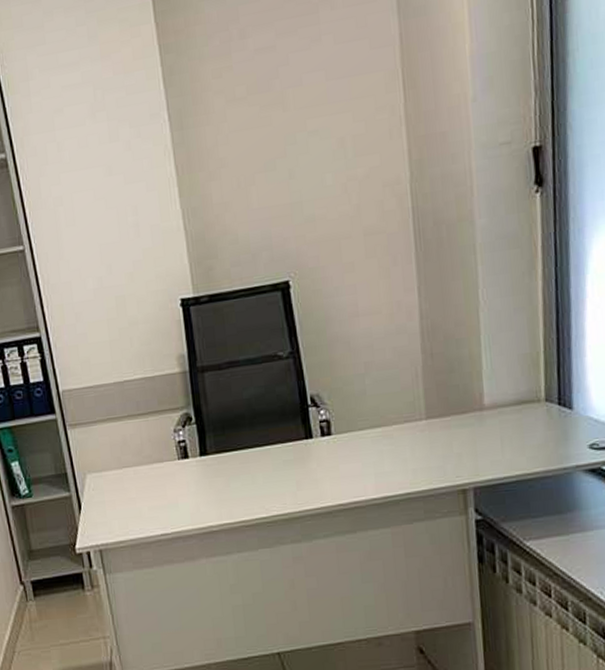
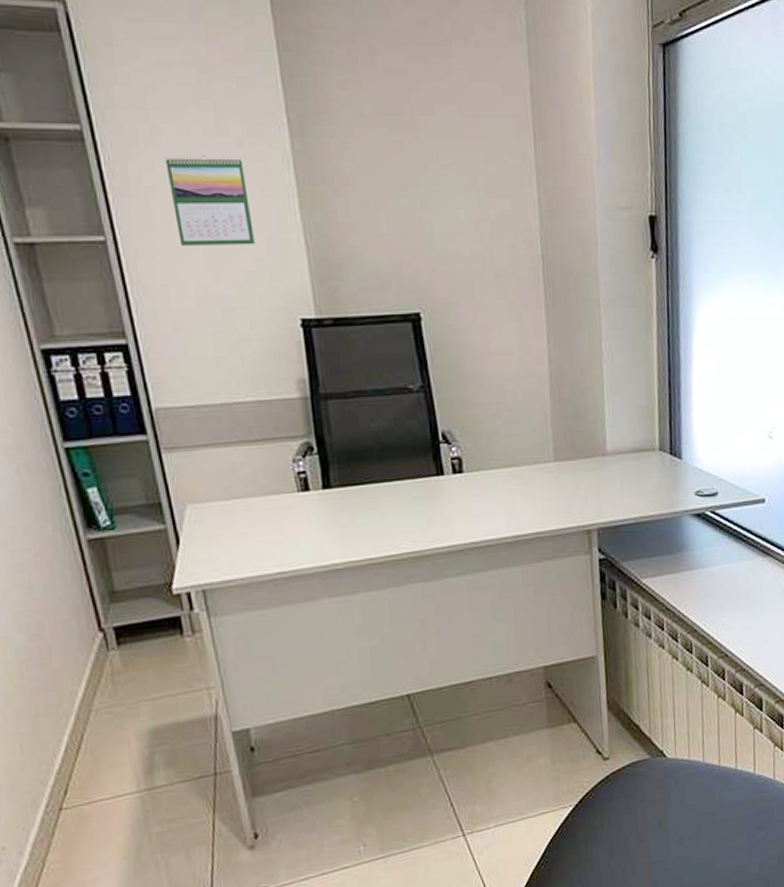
calendar: none [69,158,142,245] -> present [165,155,255,246]

